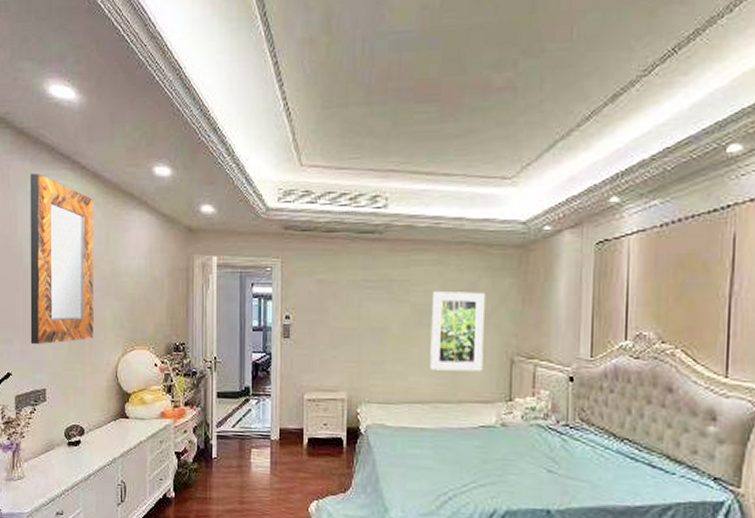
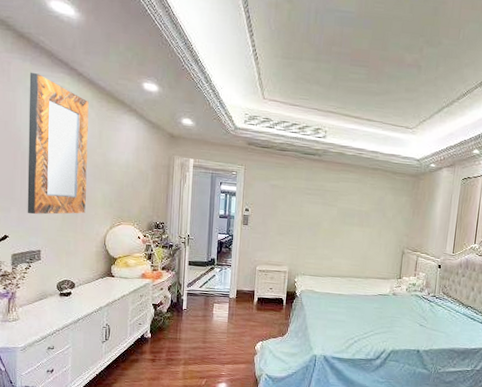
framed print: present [430,292,486,372] -> none [348,201,390,258]

